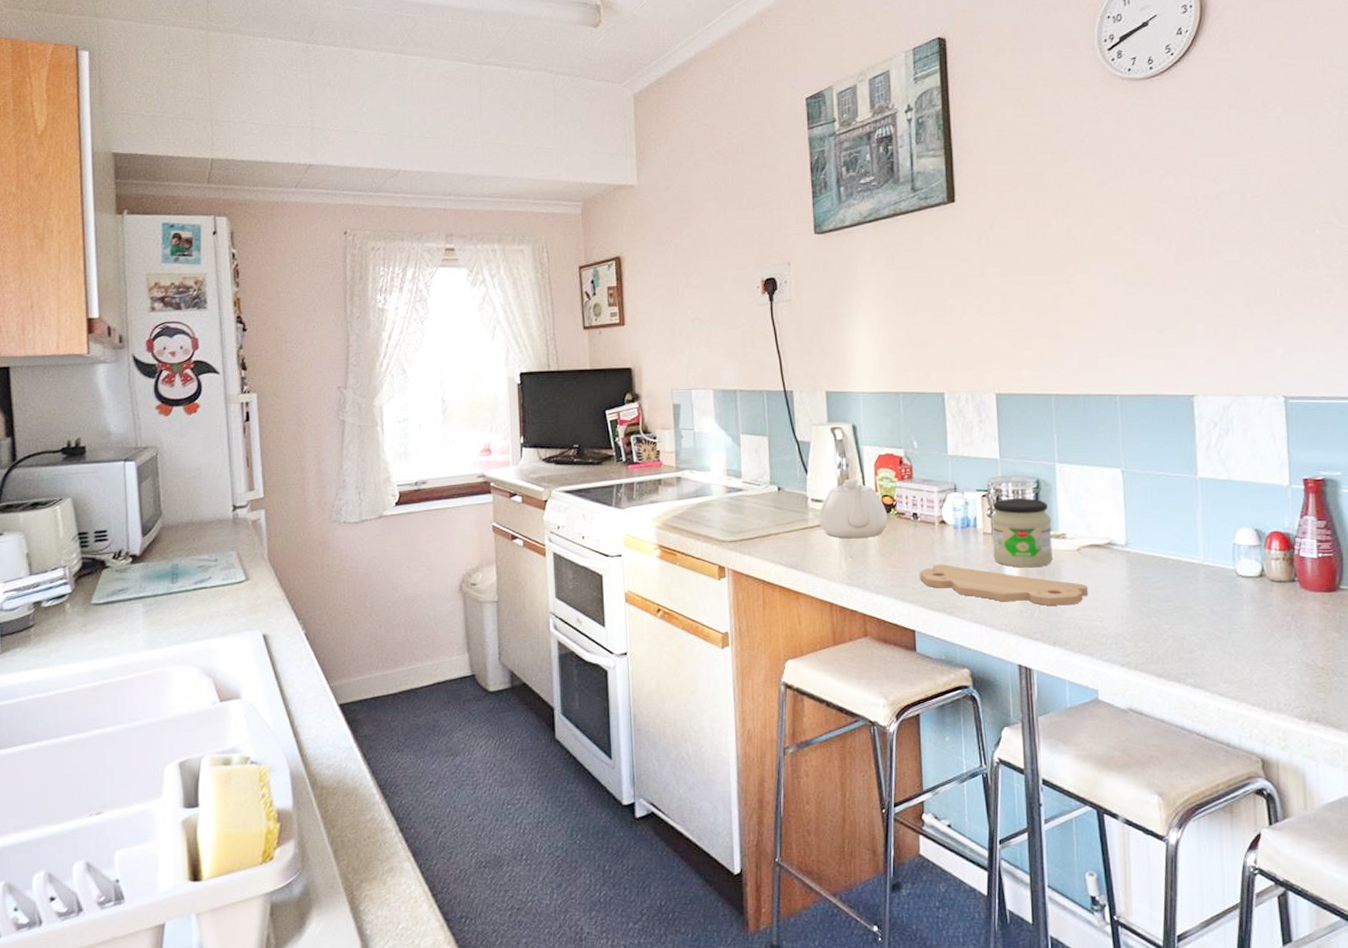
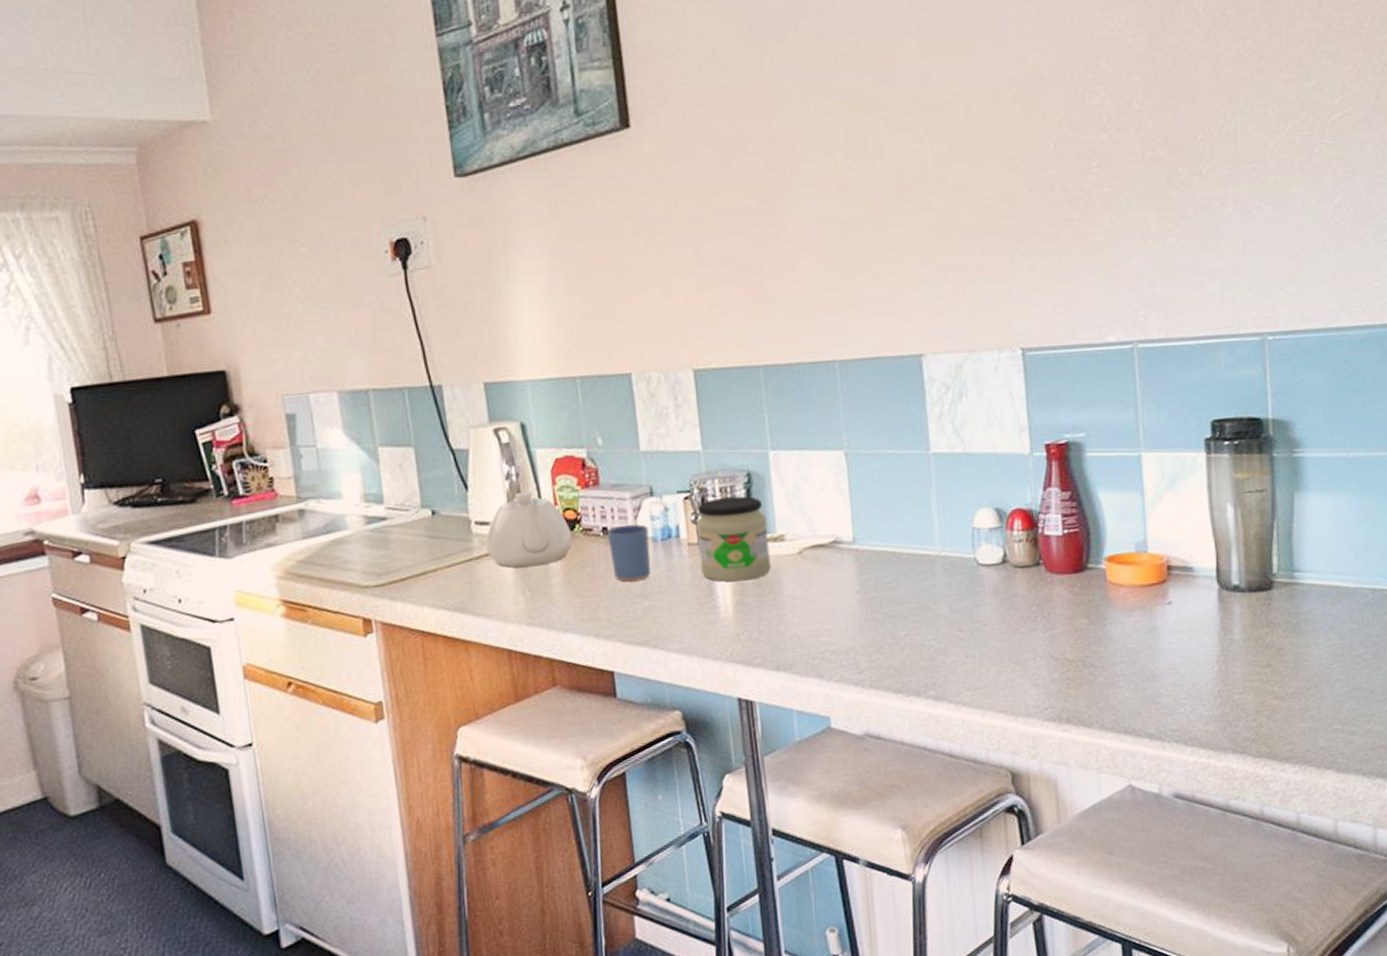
mug: none [916,512,951,558] -> present [607,524,651,581]
cutting board: present [919,564,1089,605] -> none [614,586,814,625]

